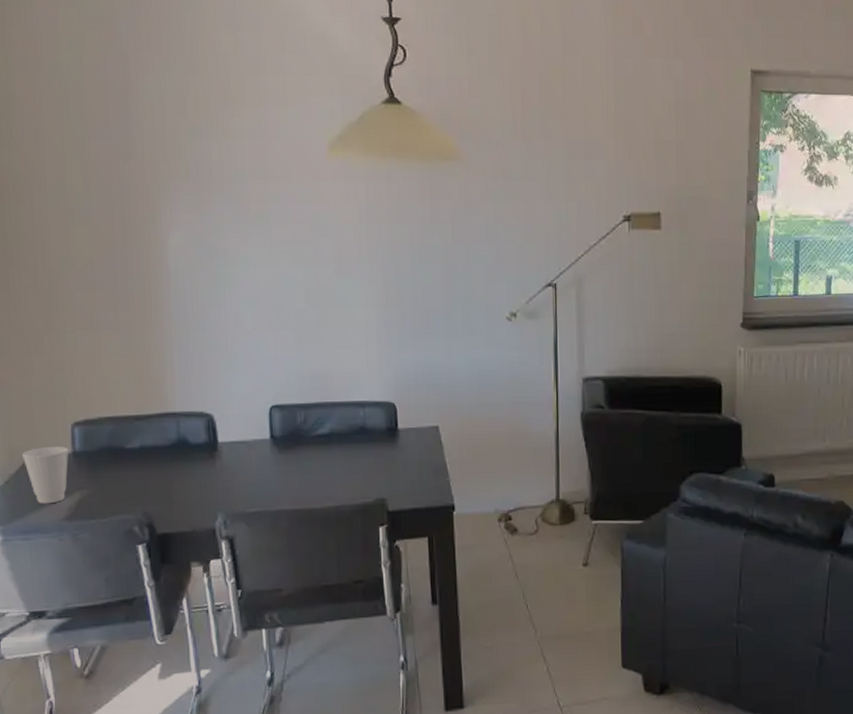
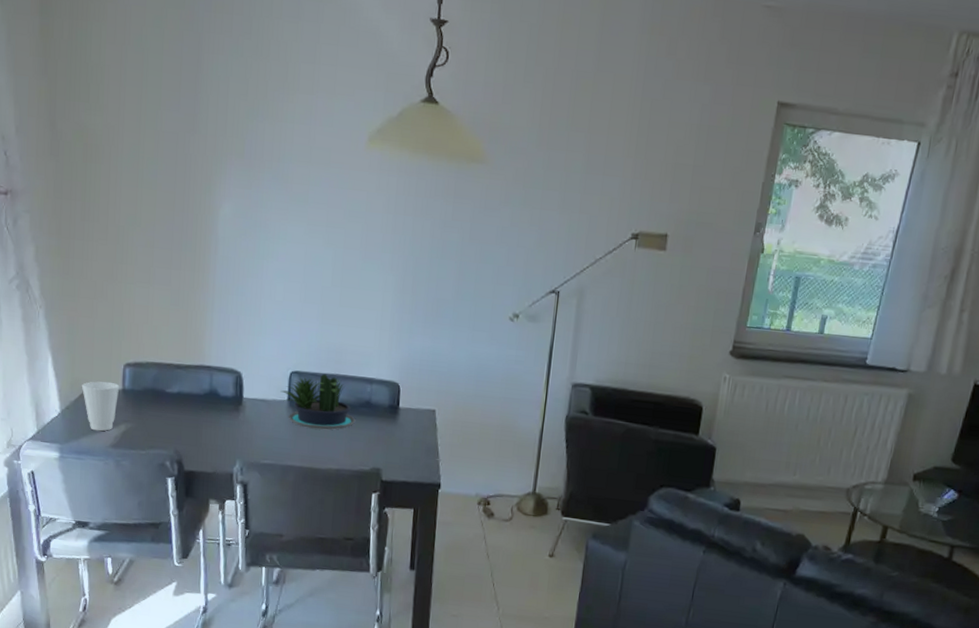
potted plant: none [260,403,351,466] -> present [280,373,356,430]

